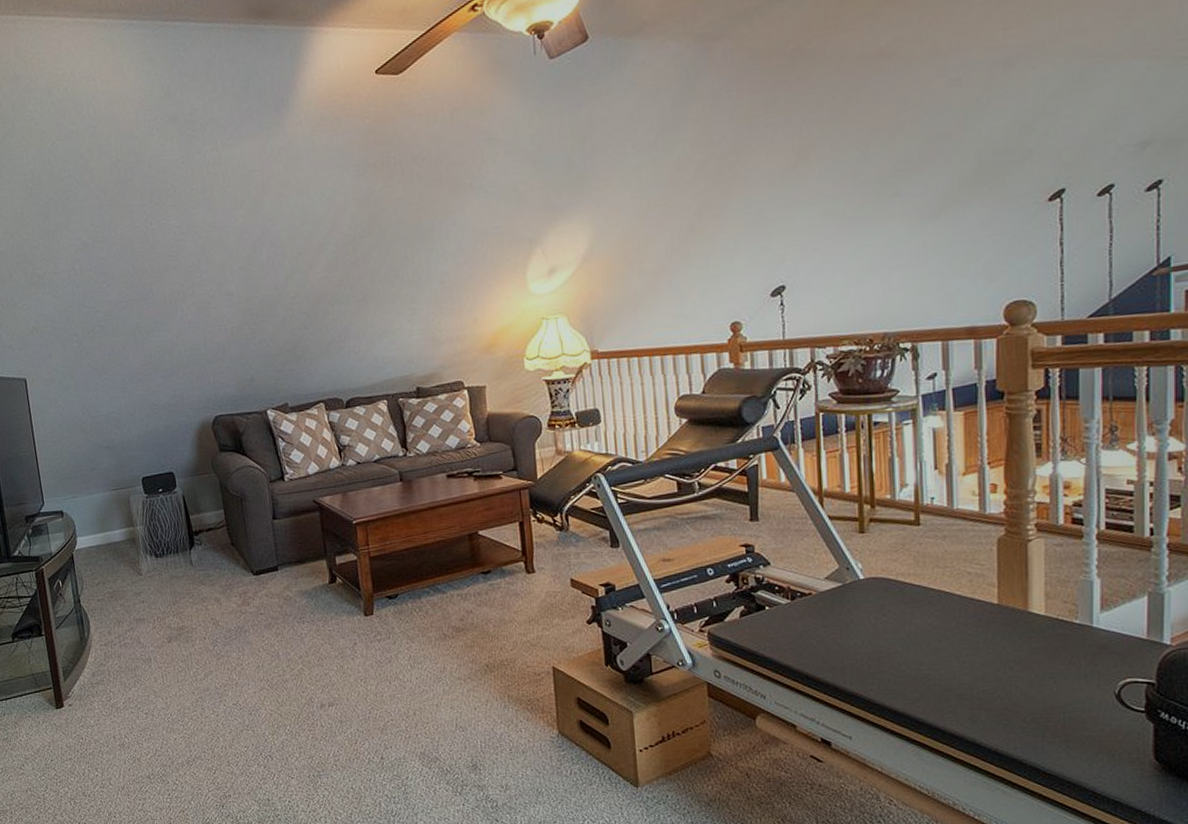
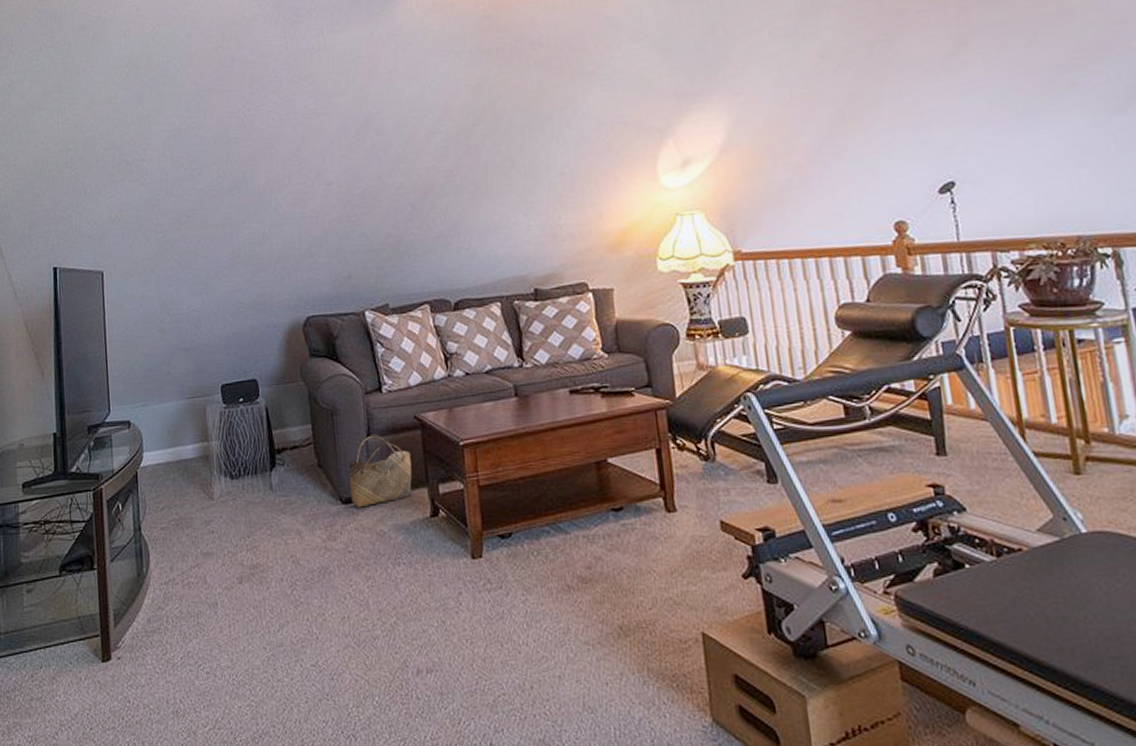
basket: none [257,517,314,578] -> present [348,435,413,508]

